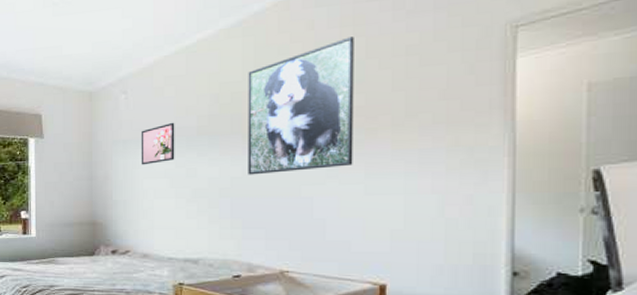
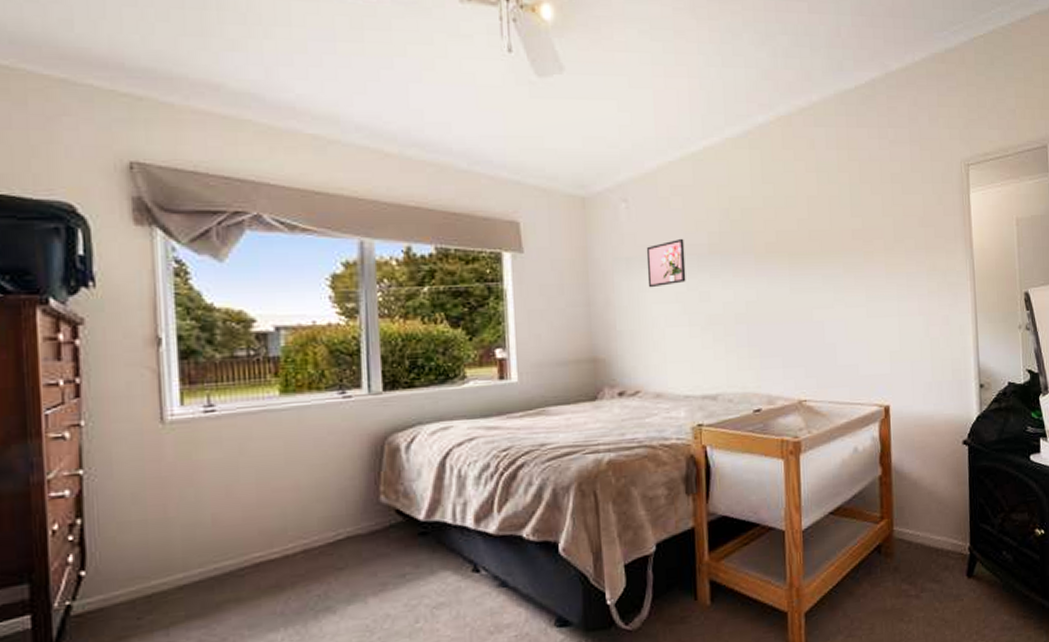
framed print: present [248,37,354,175] -> none [756,160,856,299]

